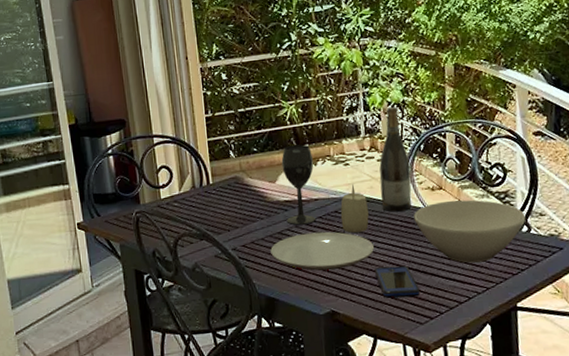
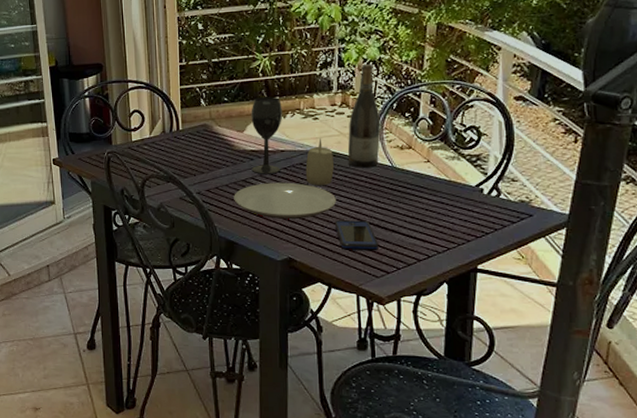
bowl: present [414,199,526,263] -> none [380,160,496,223]

